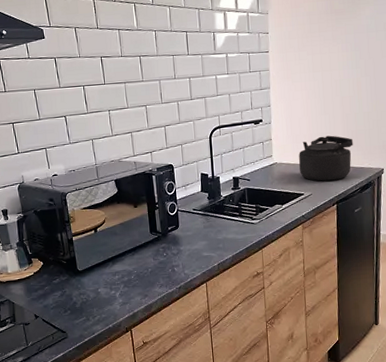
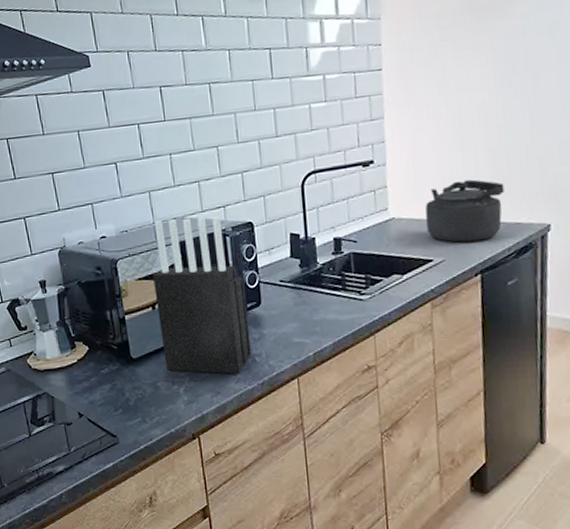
knife block: none [94,160,171,281] -> present [152,216,251,374]

